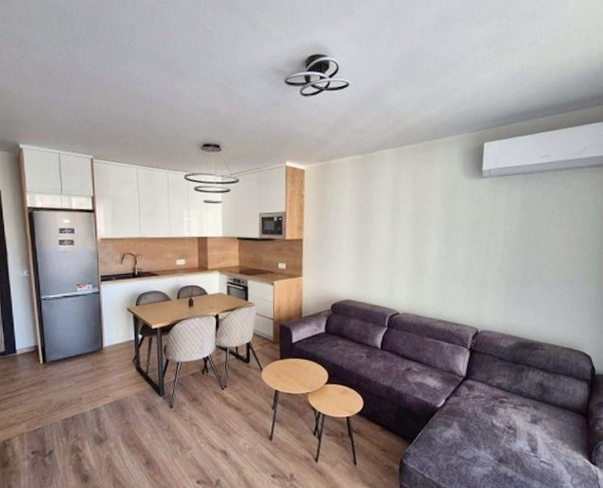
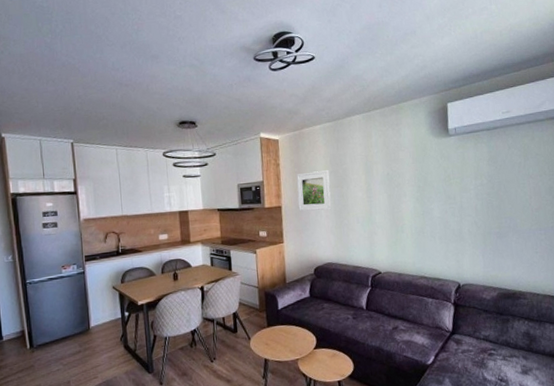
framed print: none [320,205,355,247] -> present [296,170,332,212]

